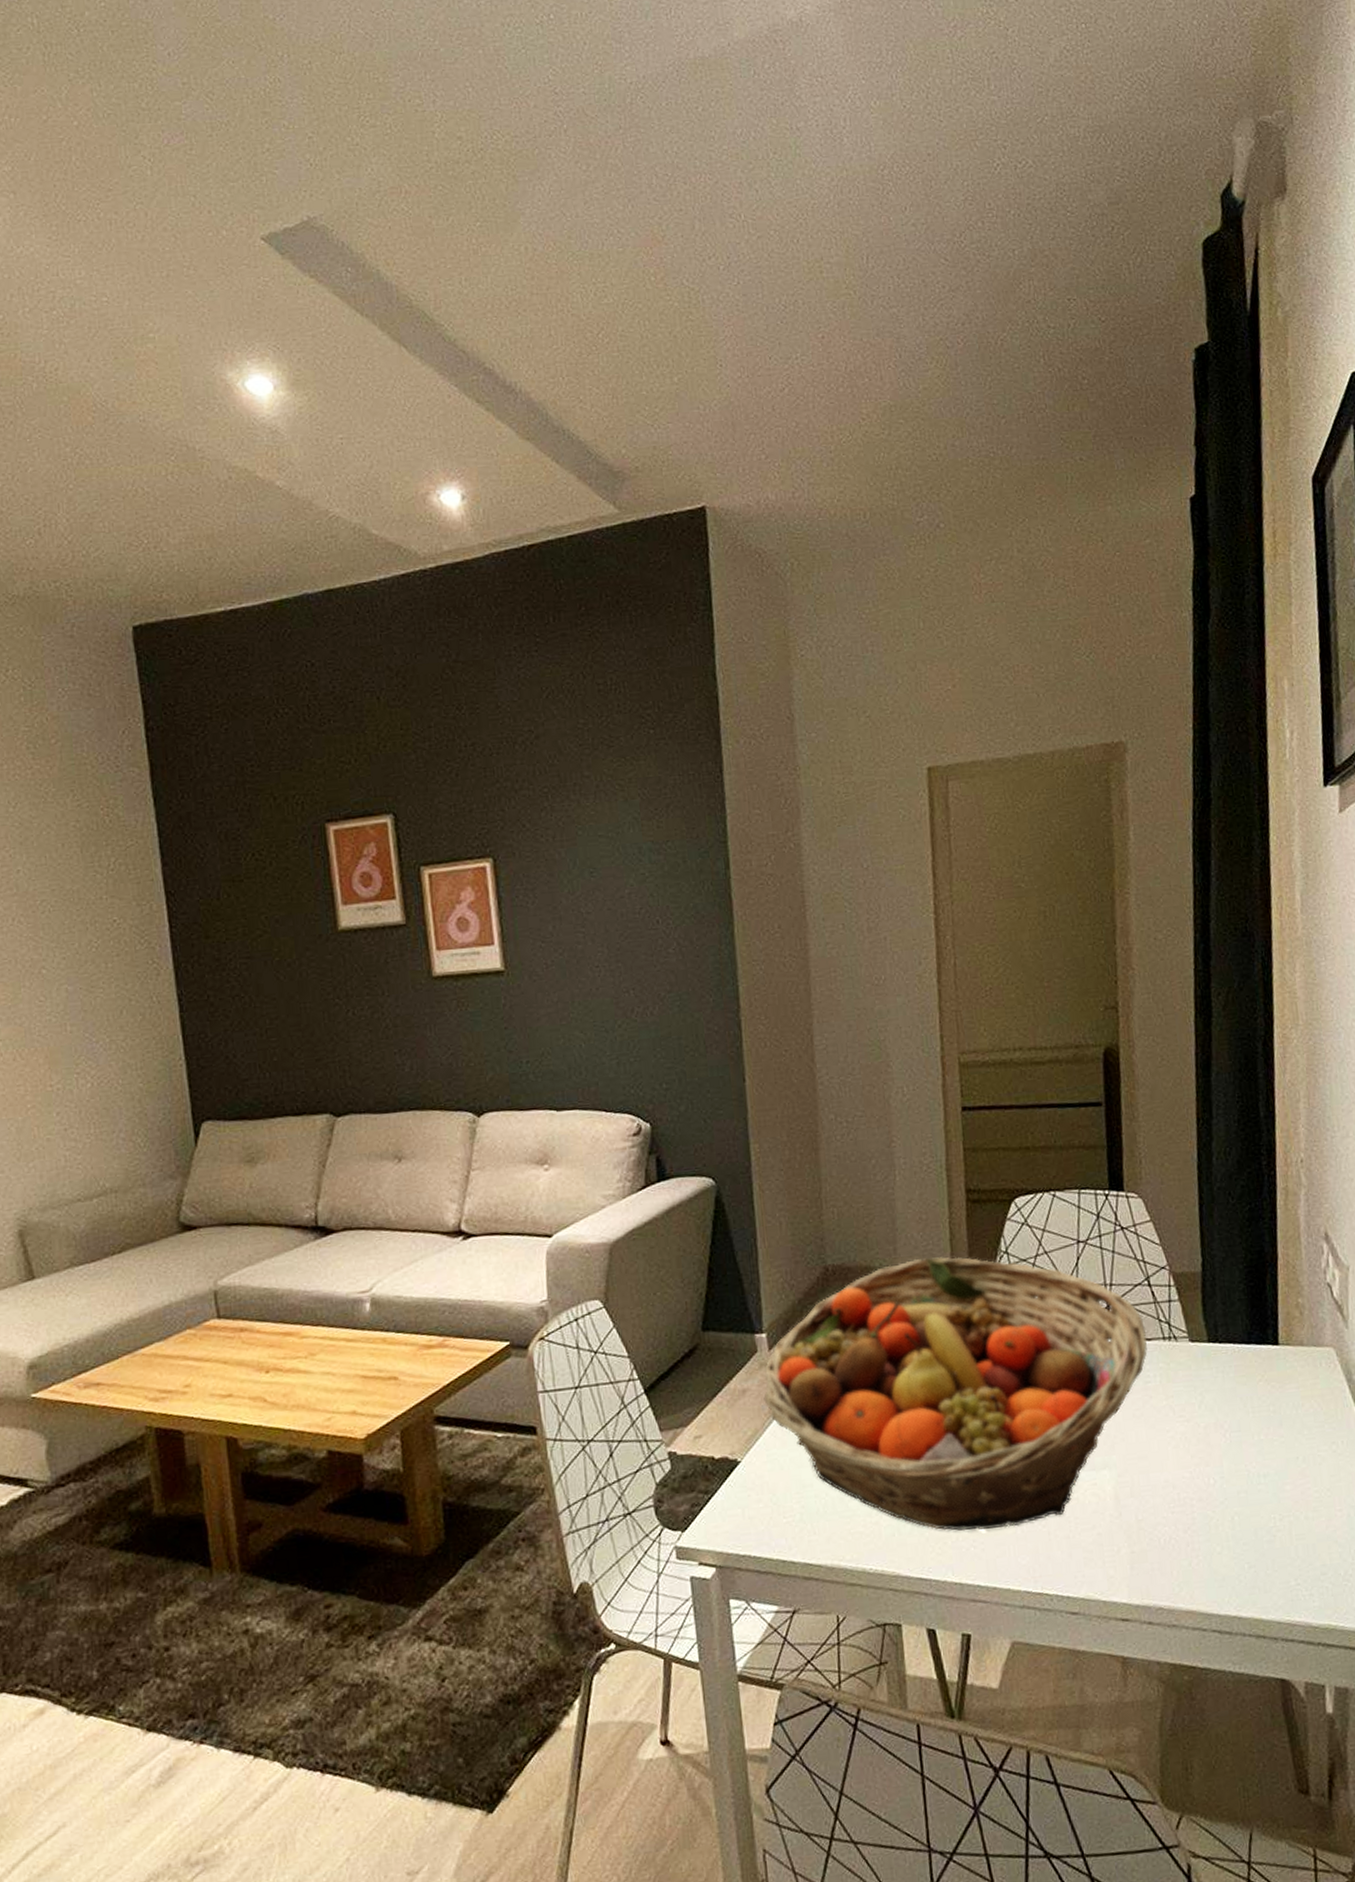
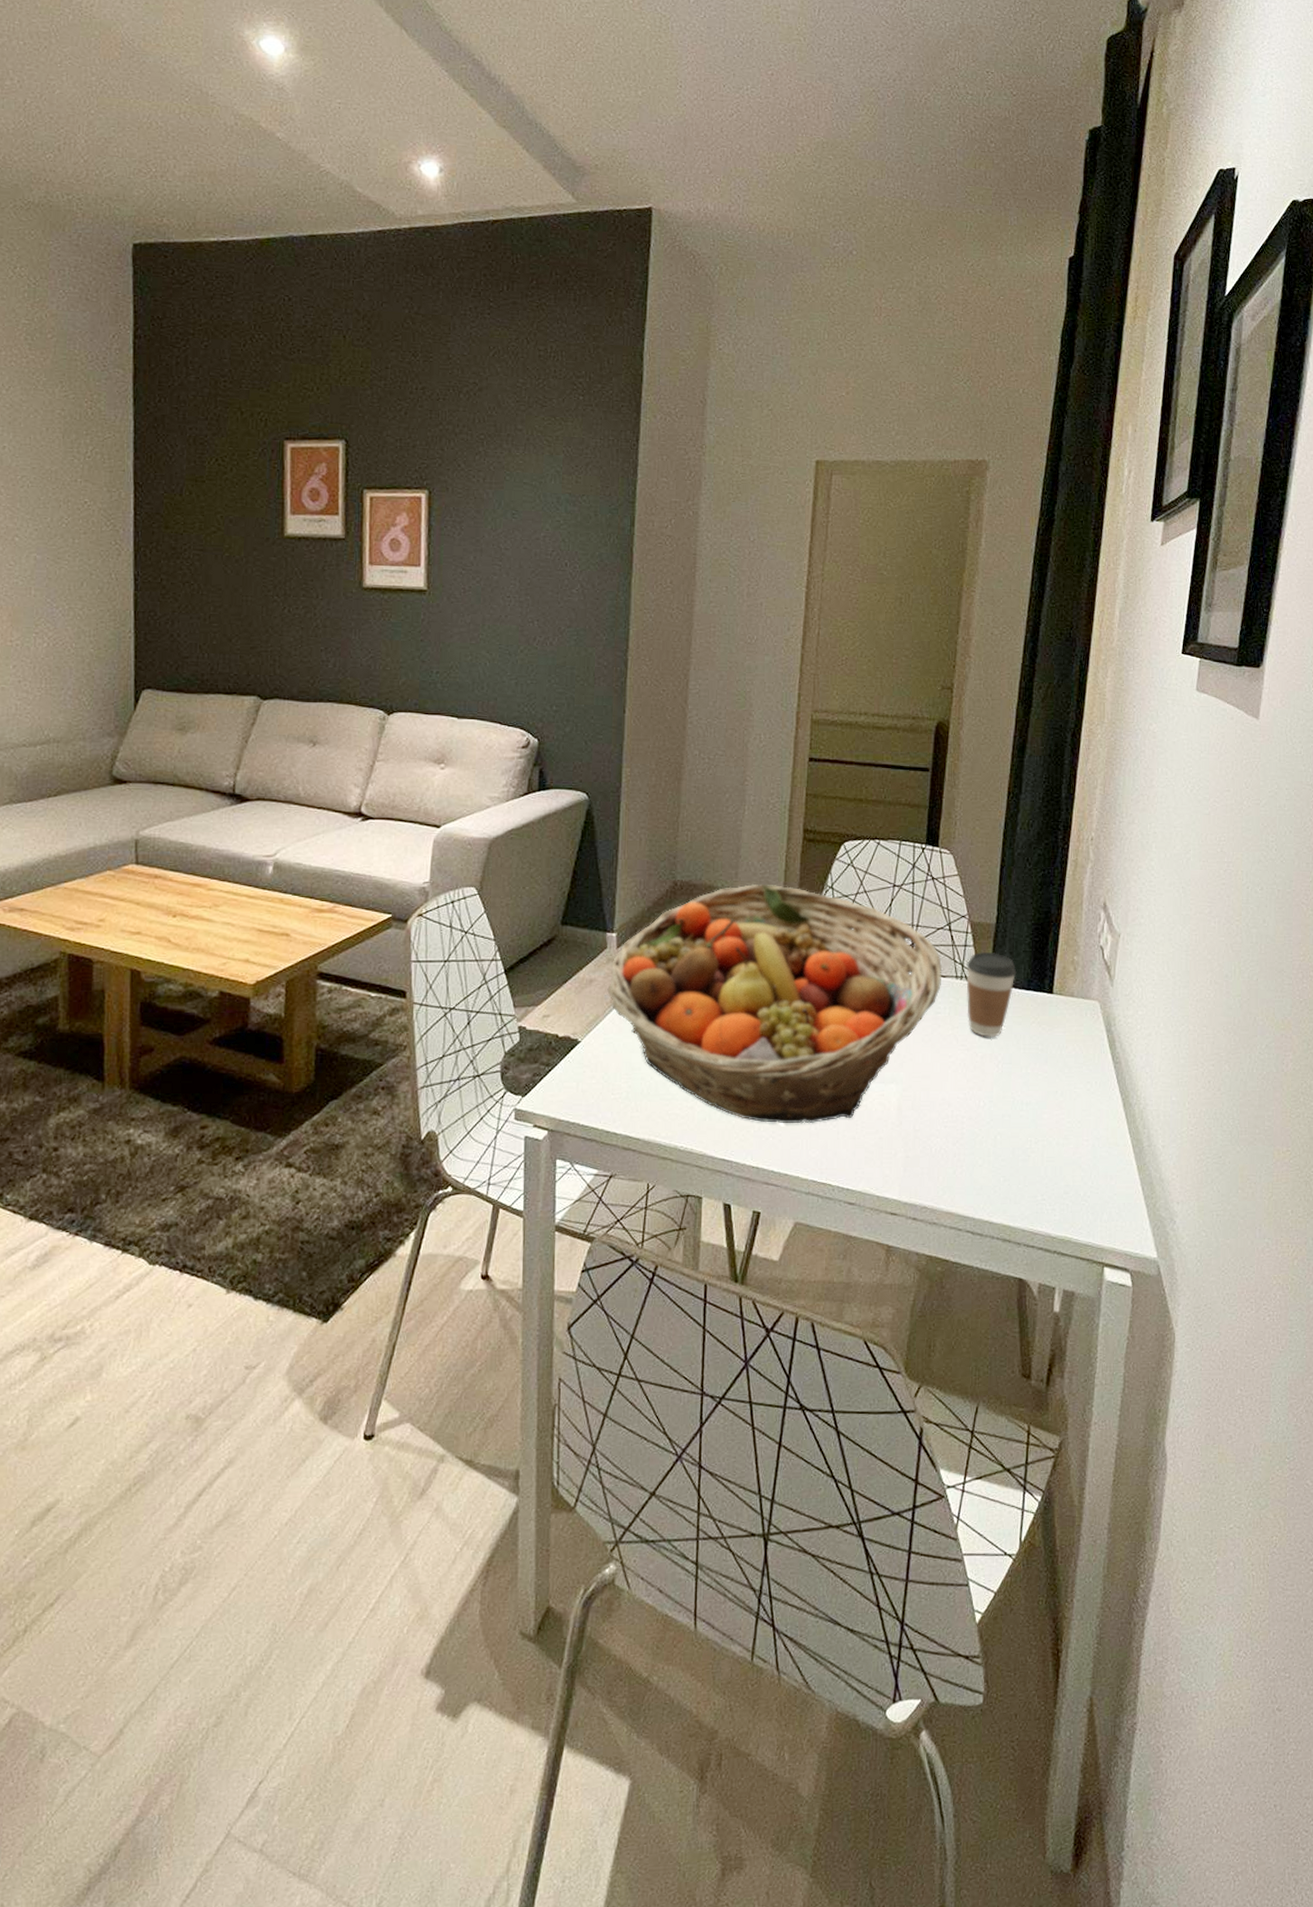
coffee cup: none [1173,1305,1234,1405] -> present [966,951,1017,1038]

